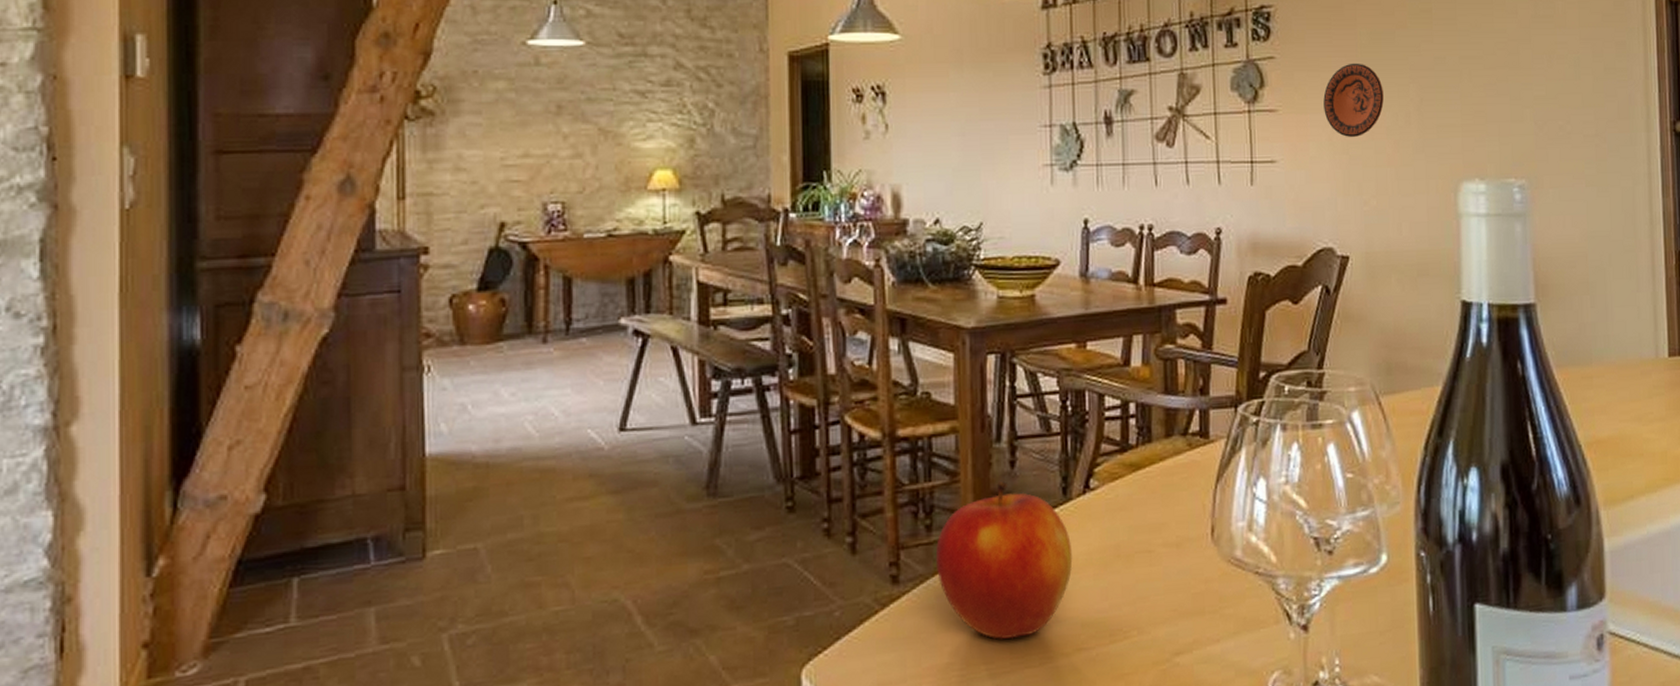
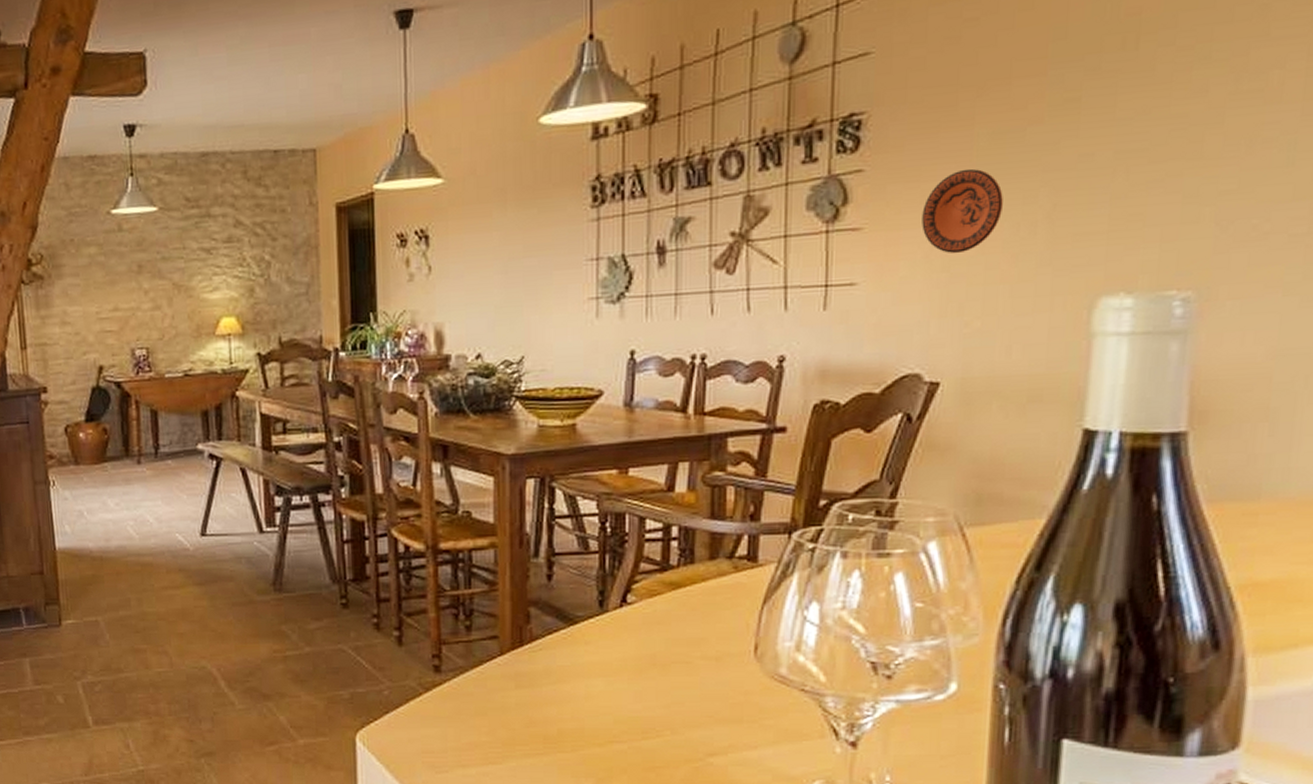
apple: present [935,480,1073,639] -> none [474,591,607,727]

